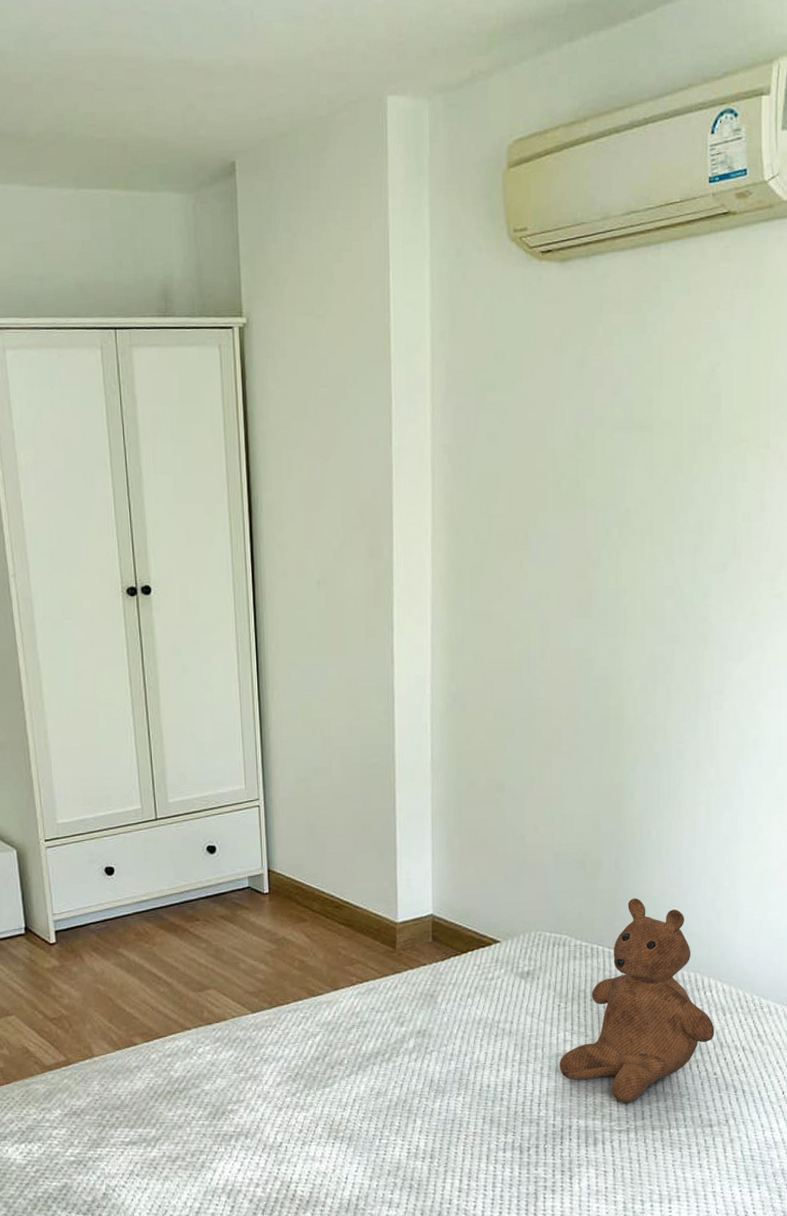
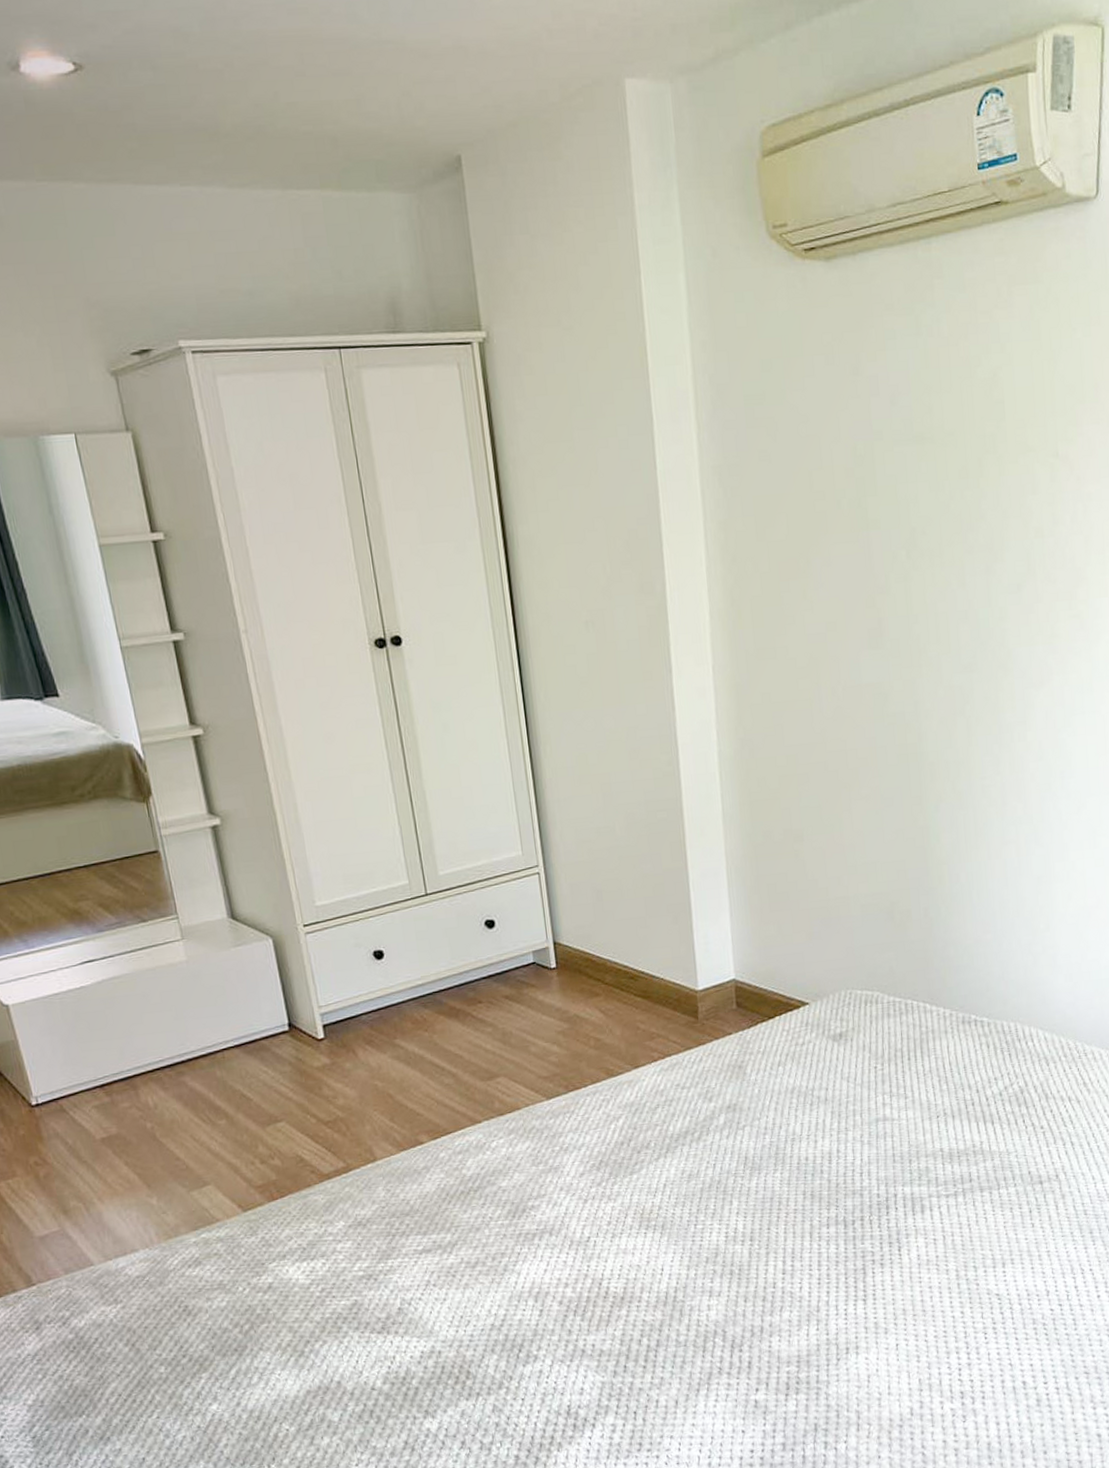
teddy bear: present [559,898,715,1103] -> none [879,947,1039,1166]

